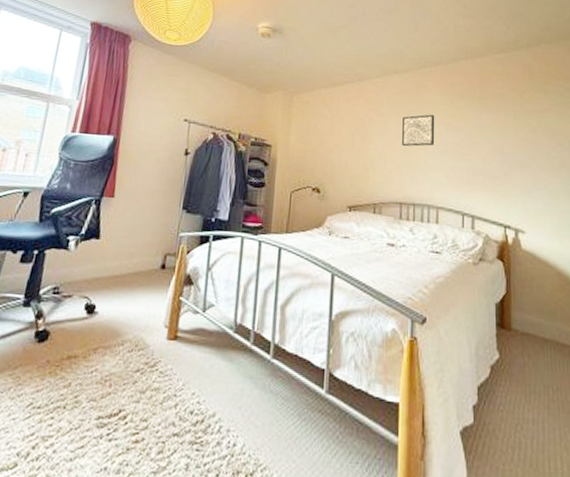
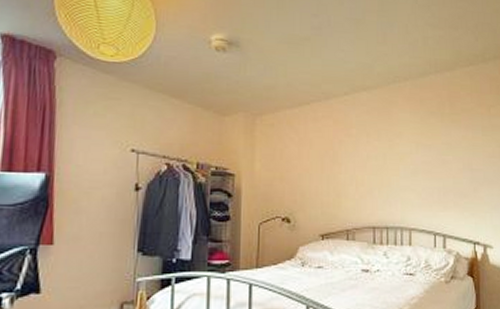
wall art: present [402,114,435,147] -> none [373,133,406,168]

